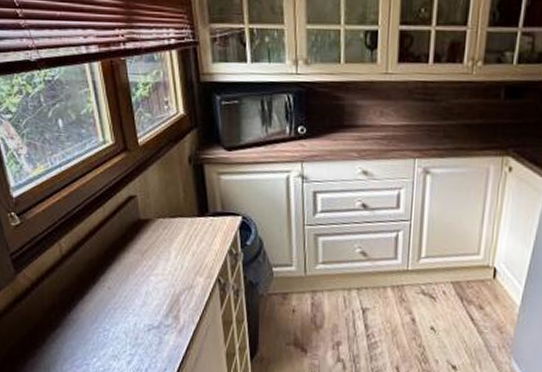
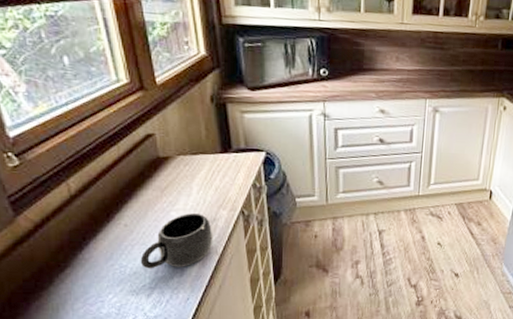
mug: none [121,279,190,335] -> present [140,213,213,269]

